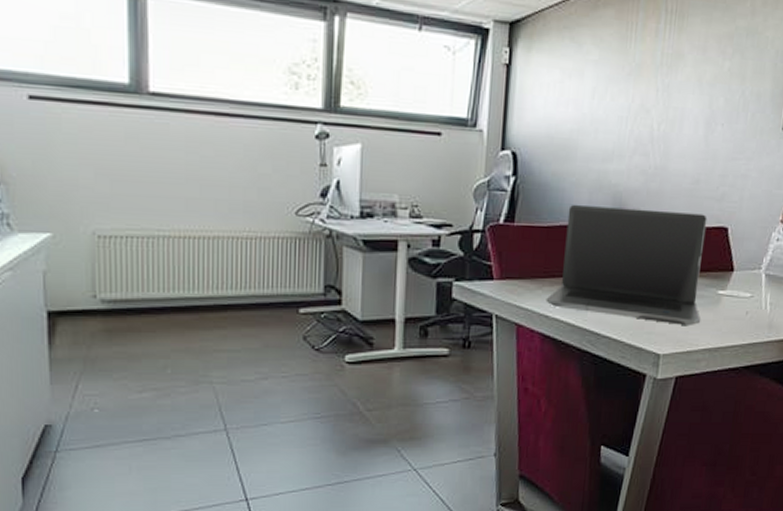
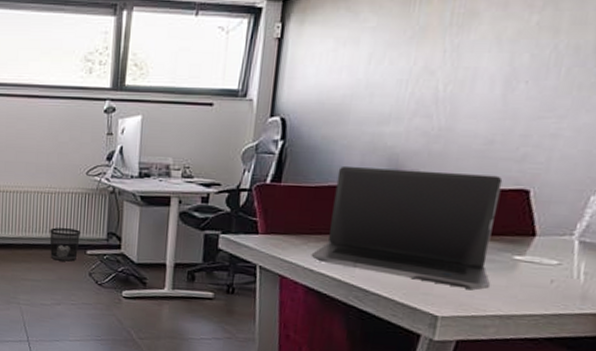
waste bin: none [250,282,290,324] -> present [49,227,80,262]

